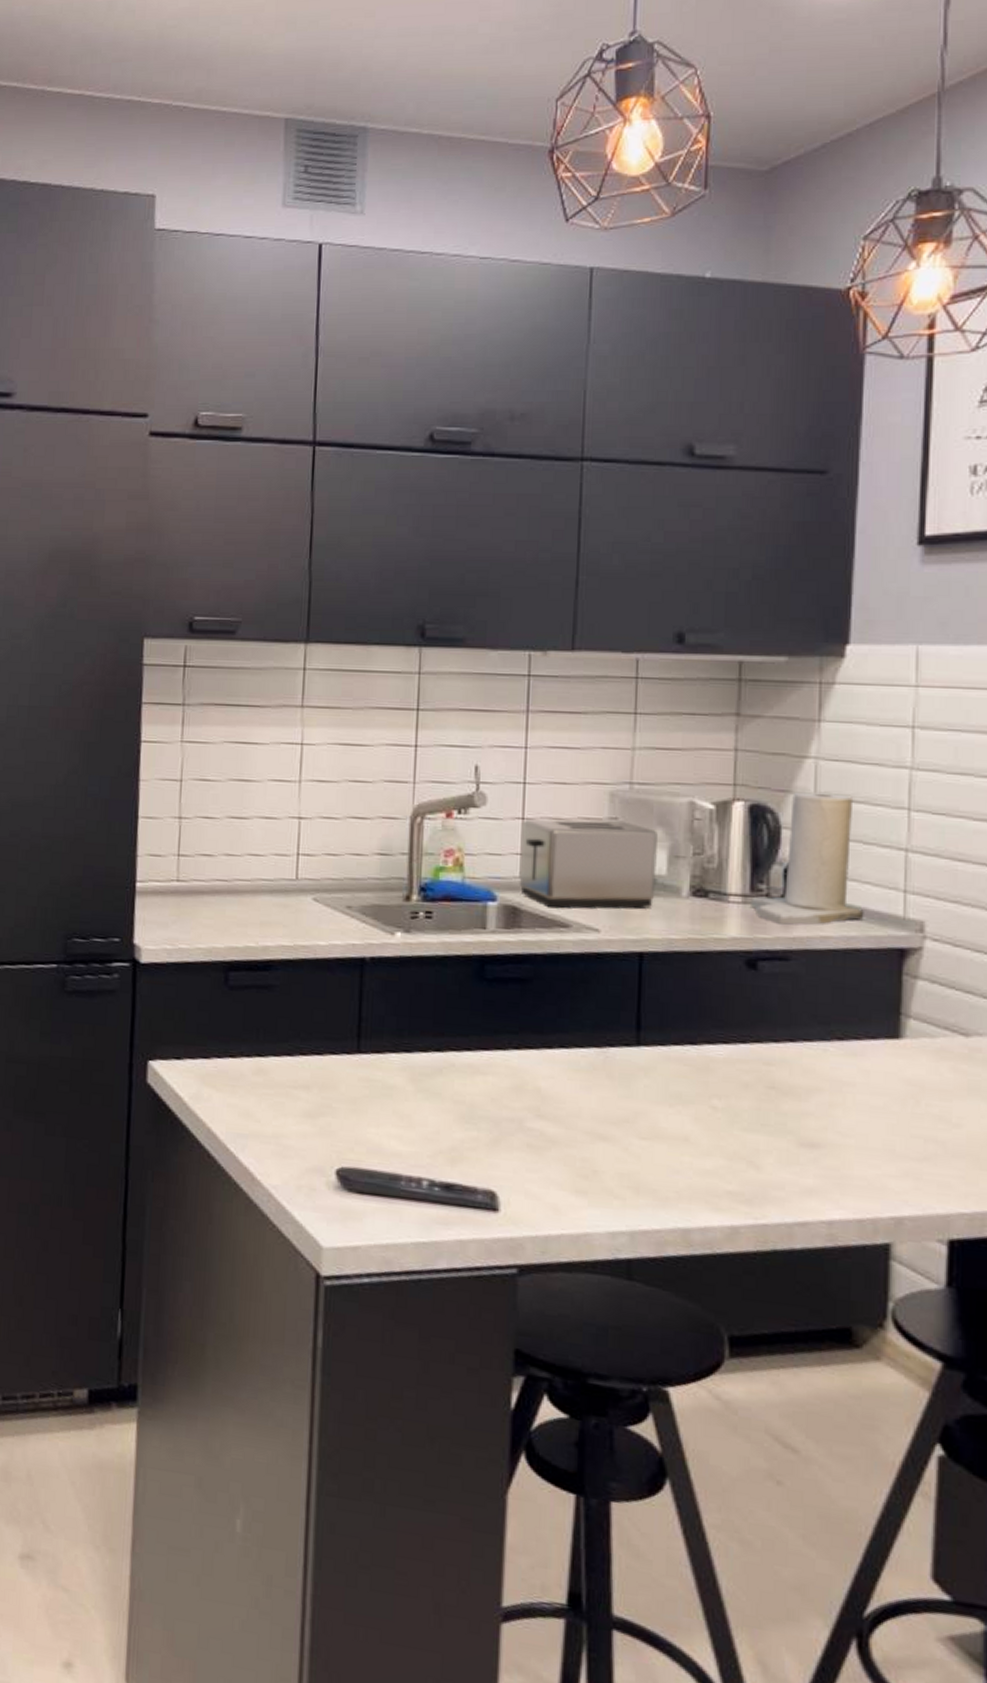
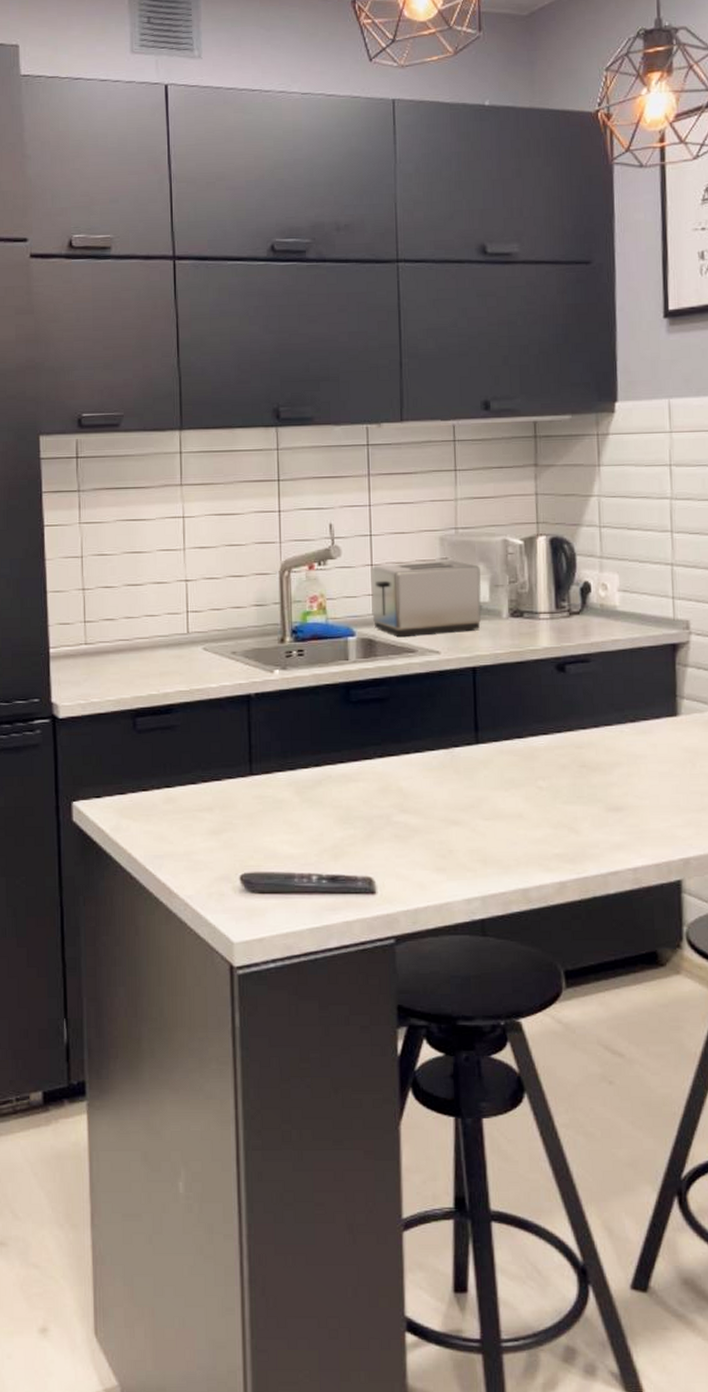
paper towel: present [749,792,864,925] -> none [556,524,644,633]

